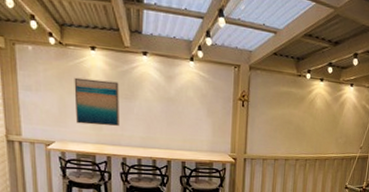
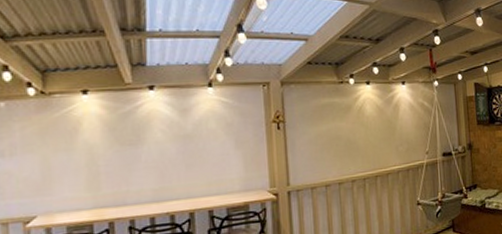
wall art: present [74,77,120,126] -> none [61,127,125,188]

